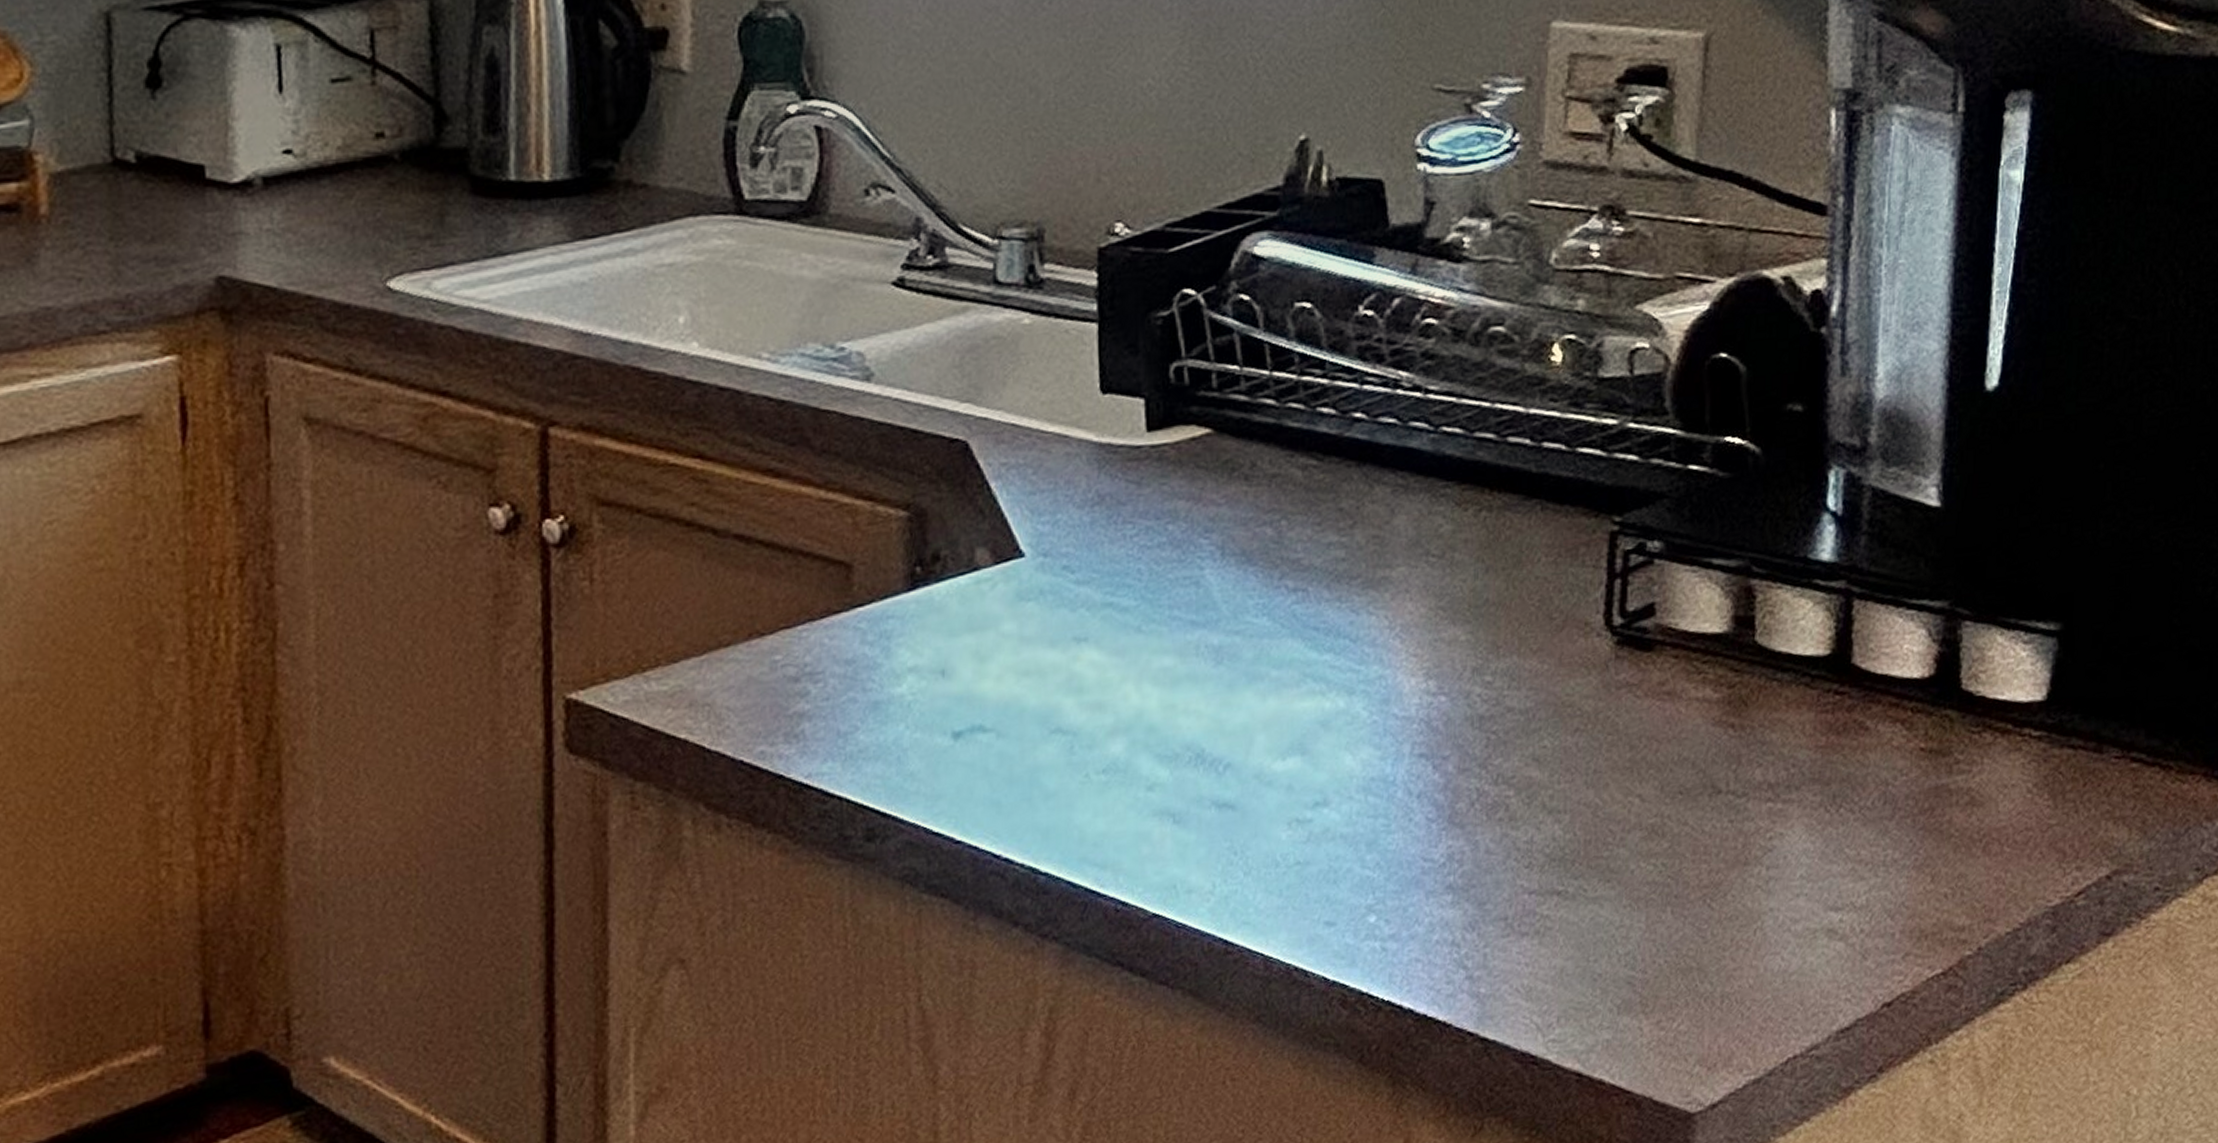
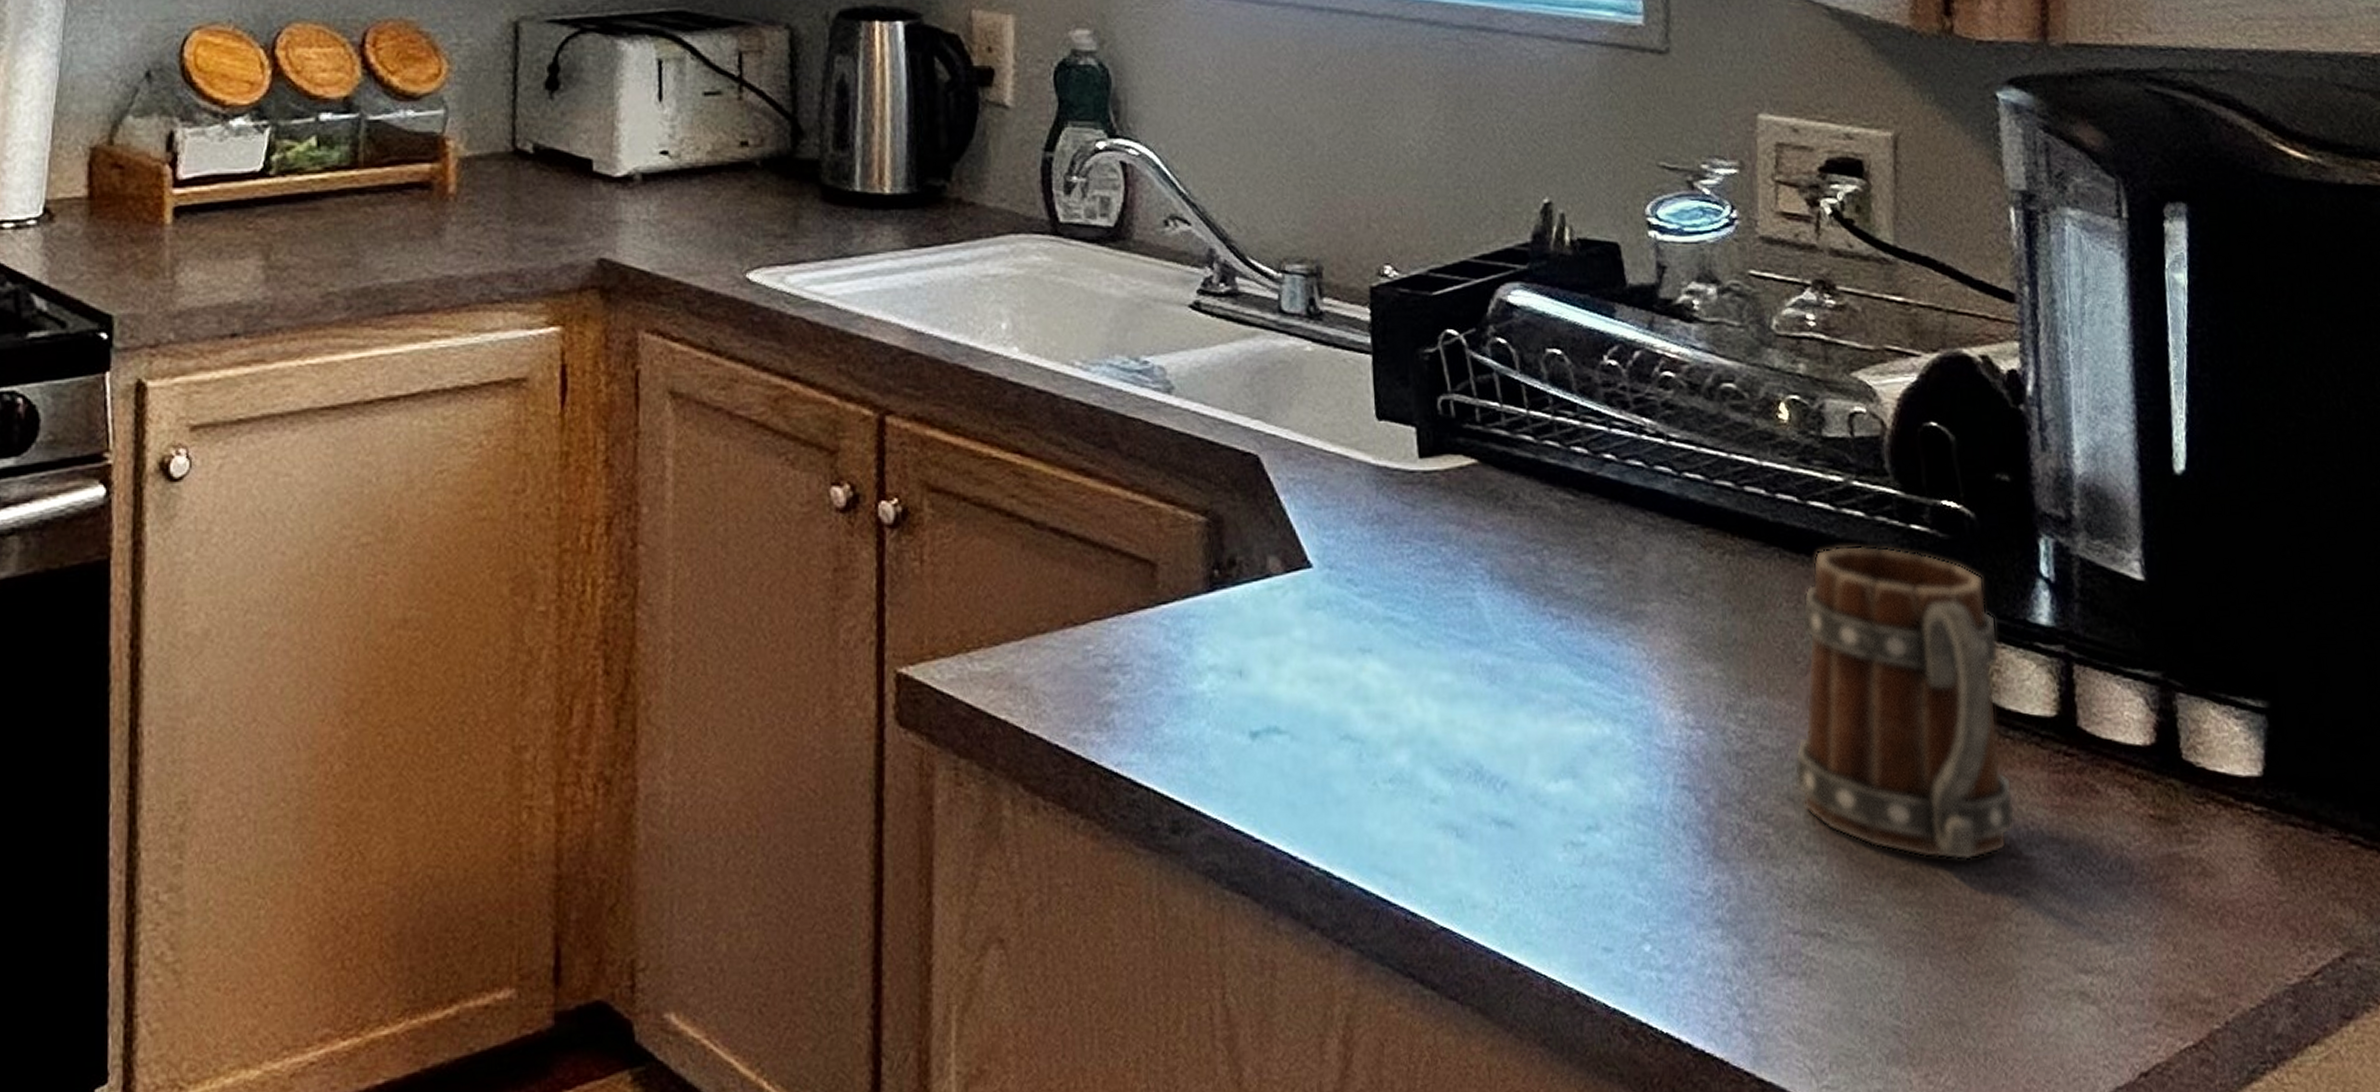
mug: none [1540,490,1776,809] -> present [1793,545,2015,862]

